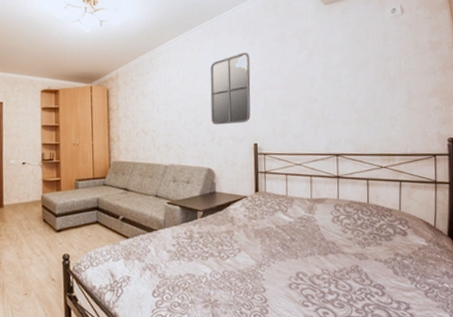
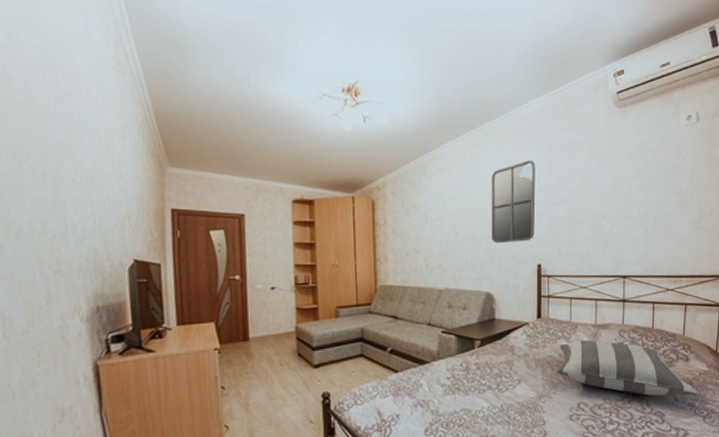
pillow: none [274,212,418,270] -> present [556,339,698,396]

